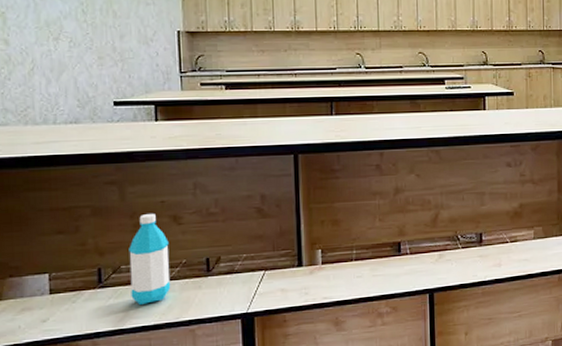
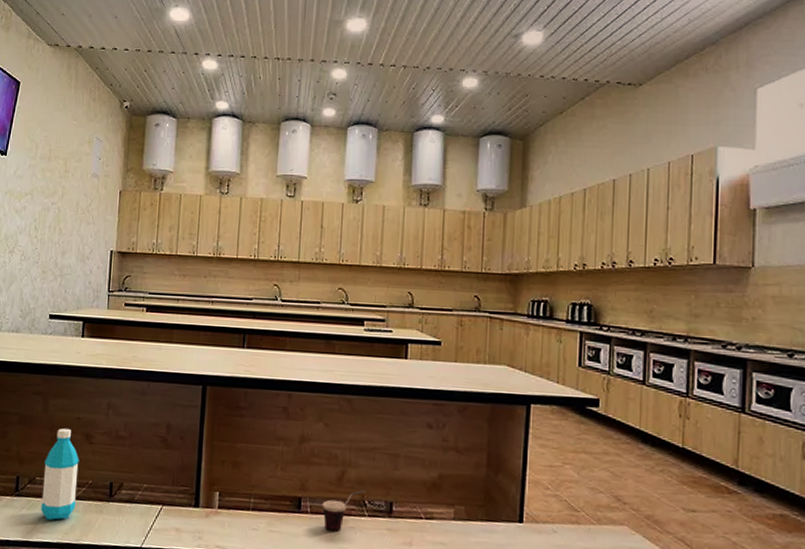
cup: none [421,226,459,266] -> present [322,489,367,531]

